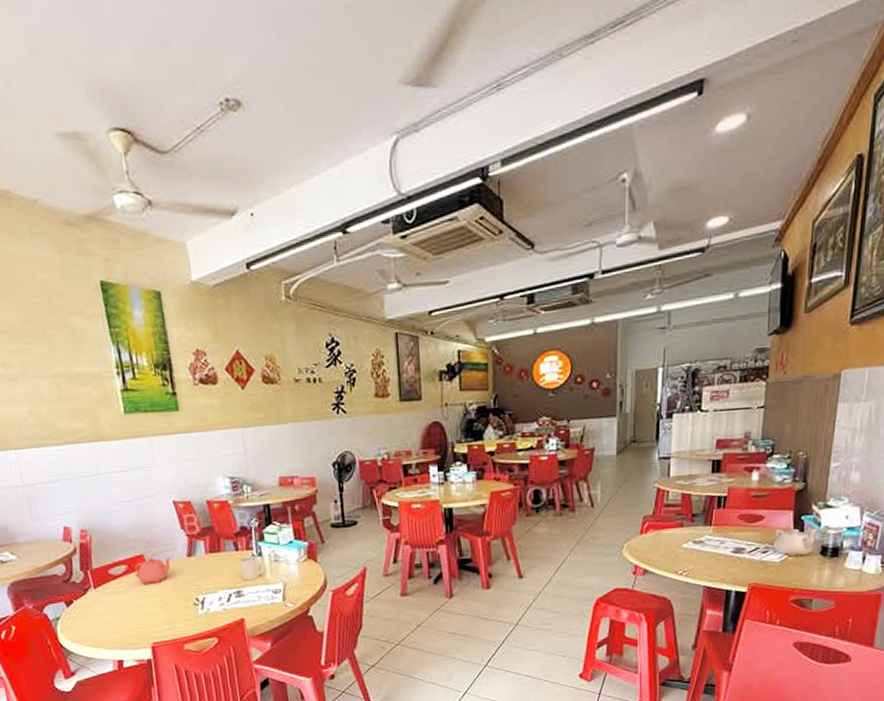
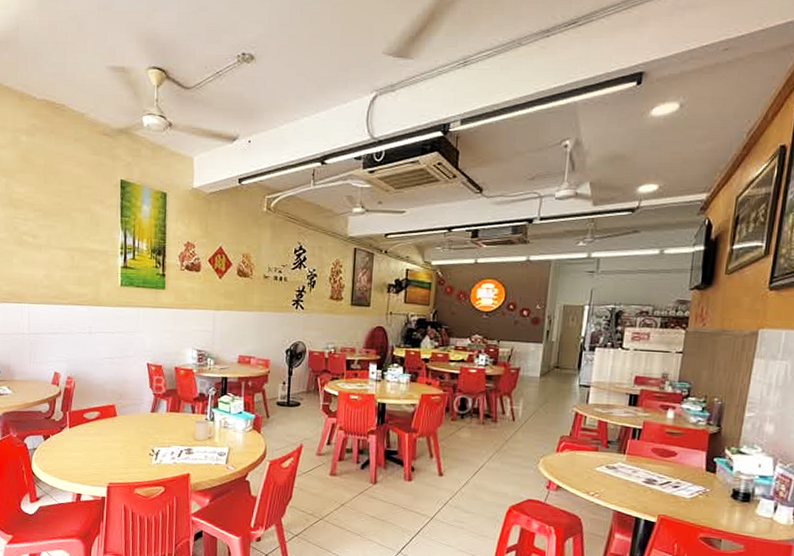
teapot: present [135,557,171,586] -> none [106,408,137,432]
teapot: present [773,528,819,557] -> none [684,467,731,497]

